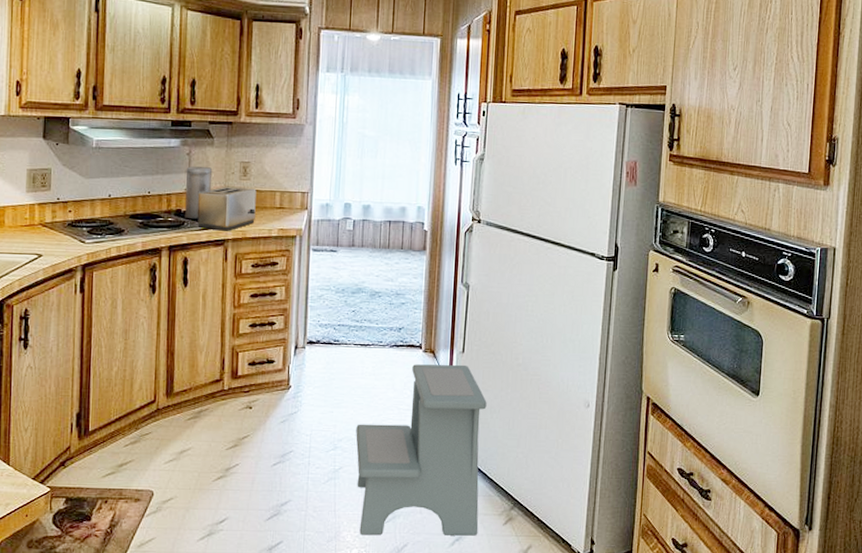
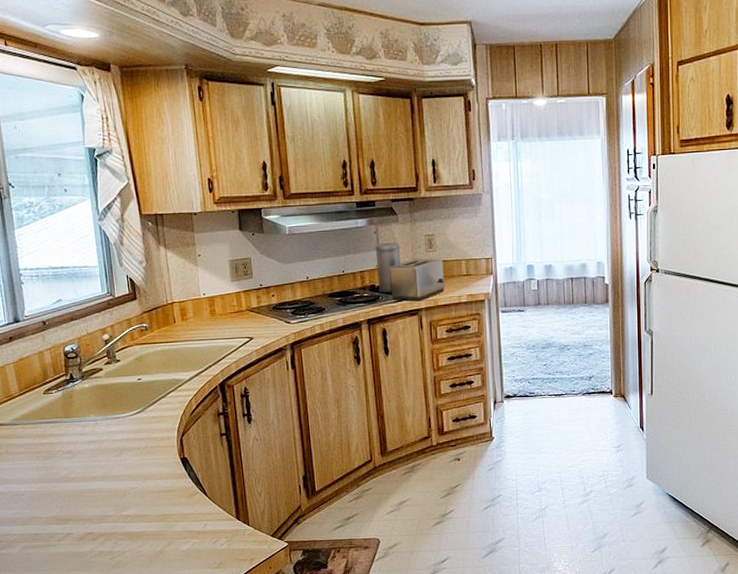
step stool: present [355,364,487,536] -> none [557,405,679,564]

